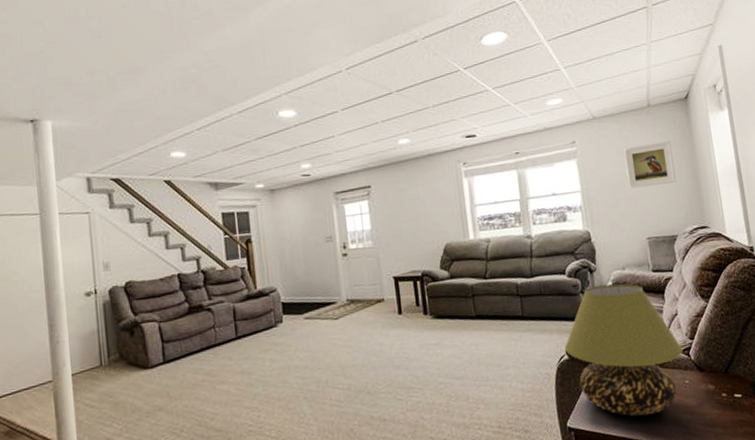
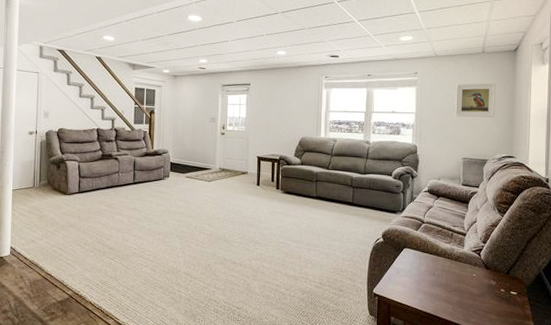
table lamp: present [564,283,683,417] -> none [381,188,475,295]

